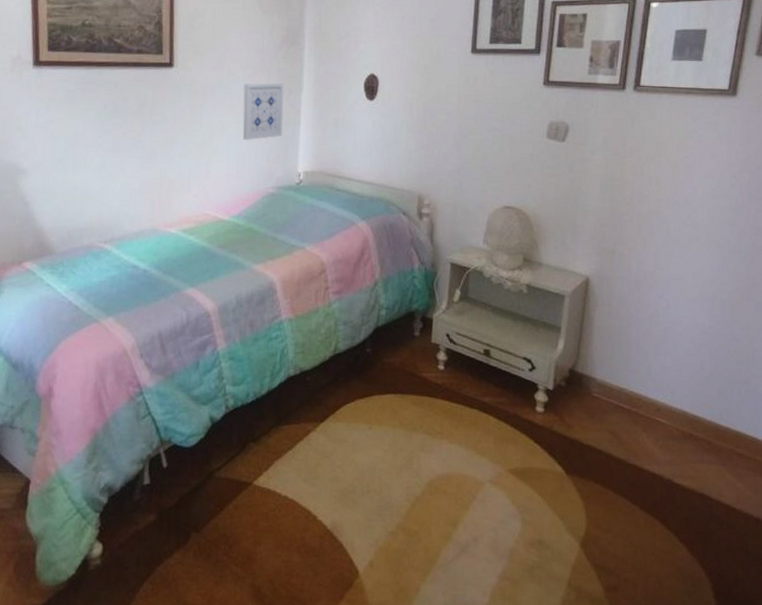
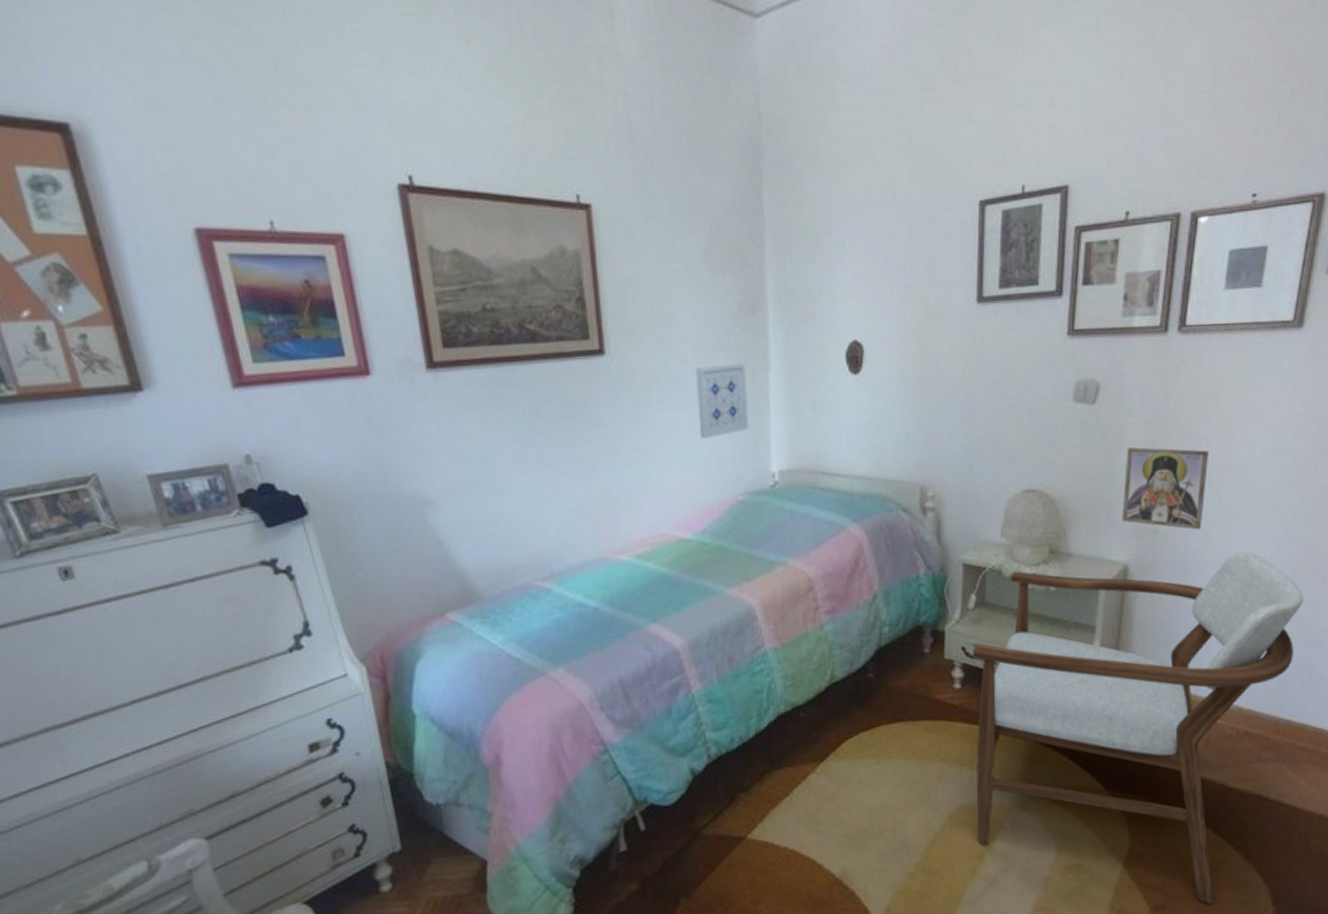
armchair: none [453,273,740,591] -> present [972,551,1304,904]
religious icon: none [585,180,659,254] -> present [1122,447,1210,530]

